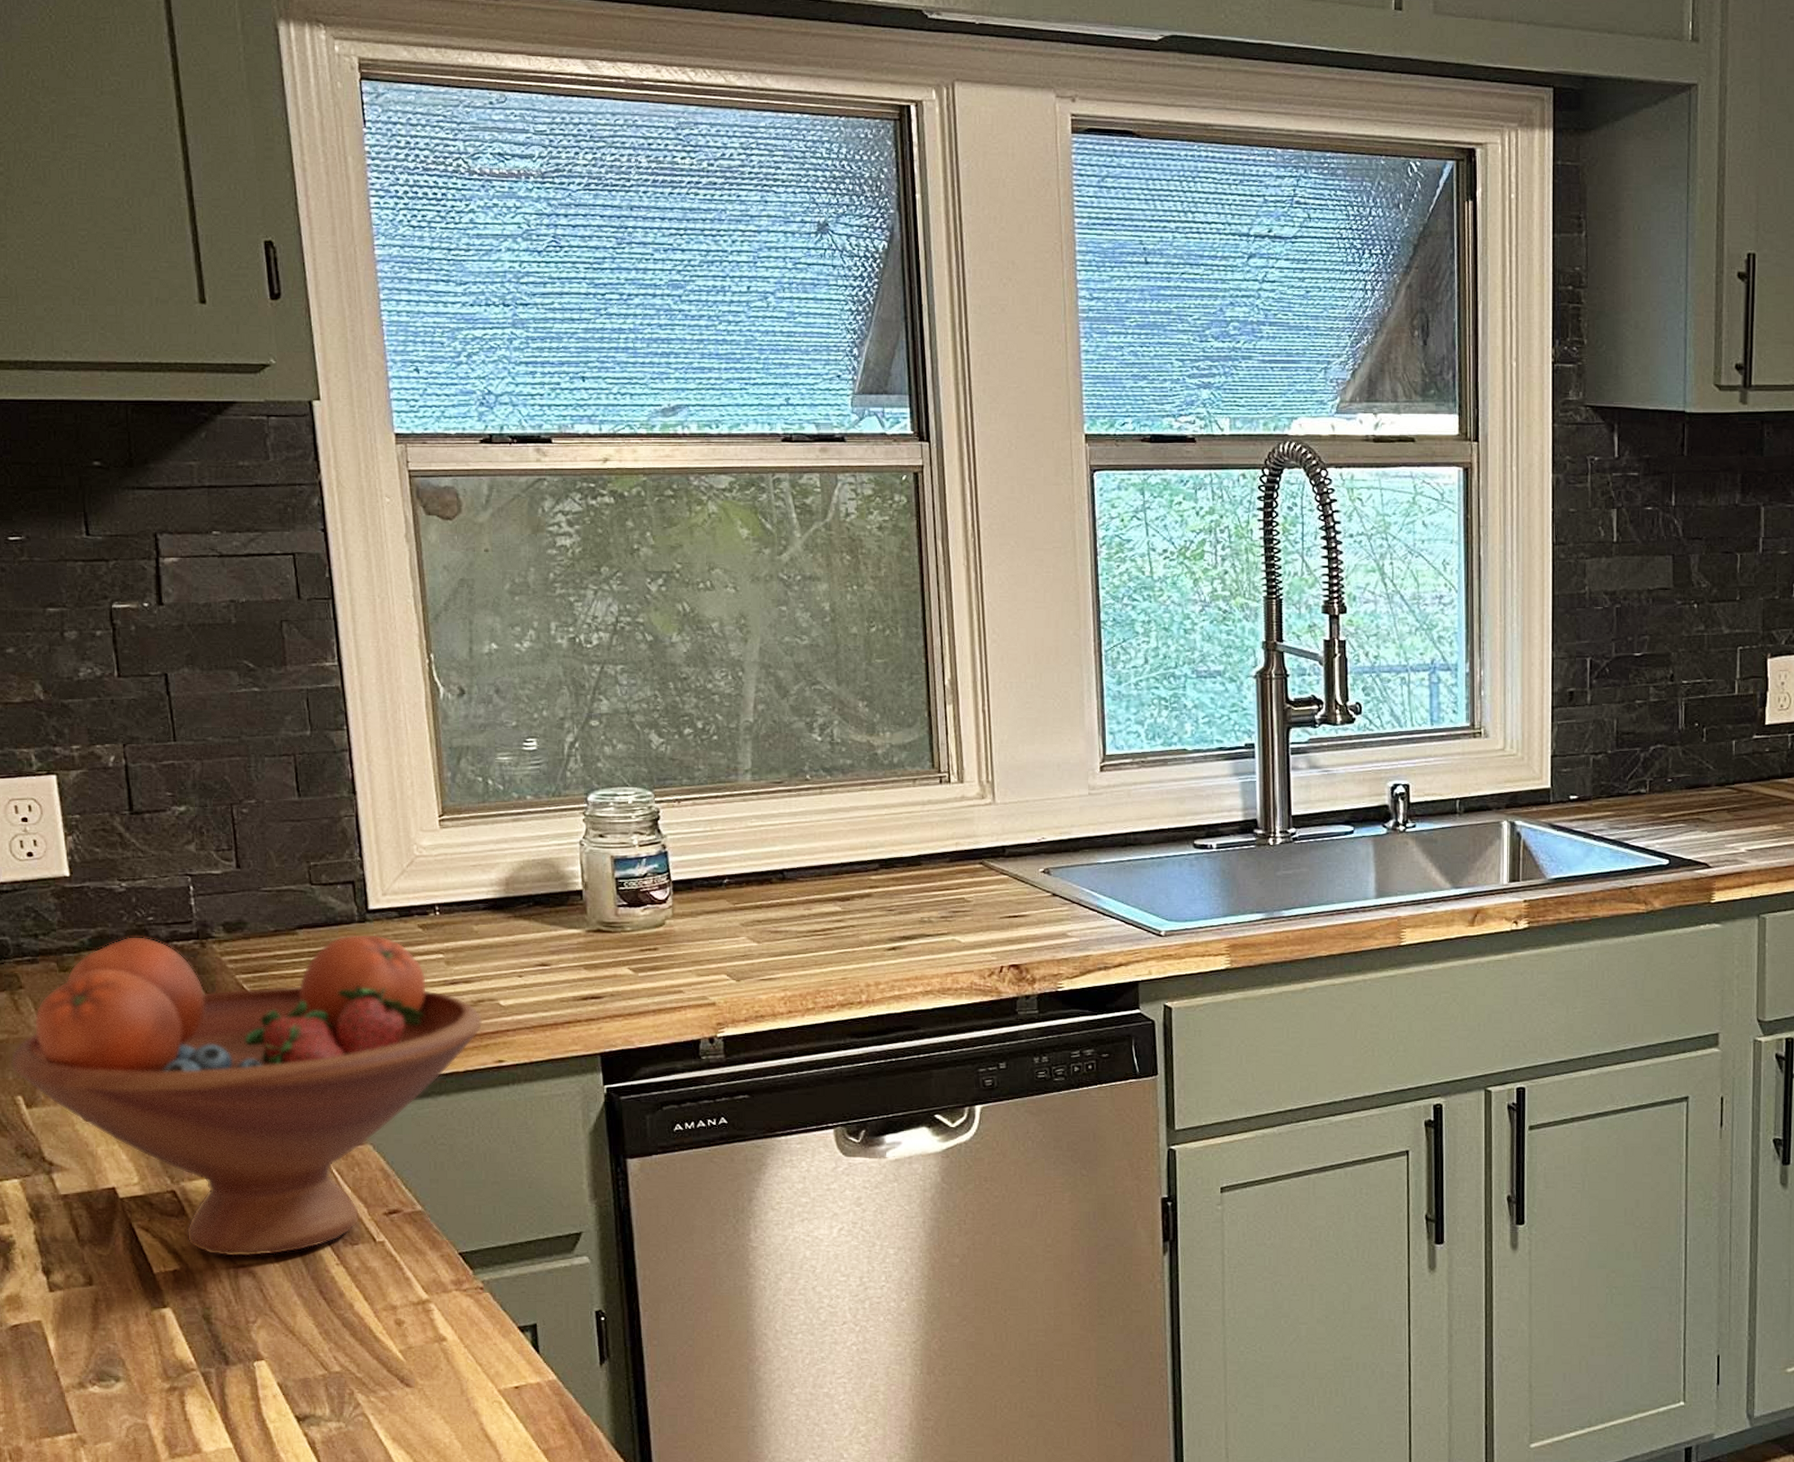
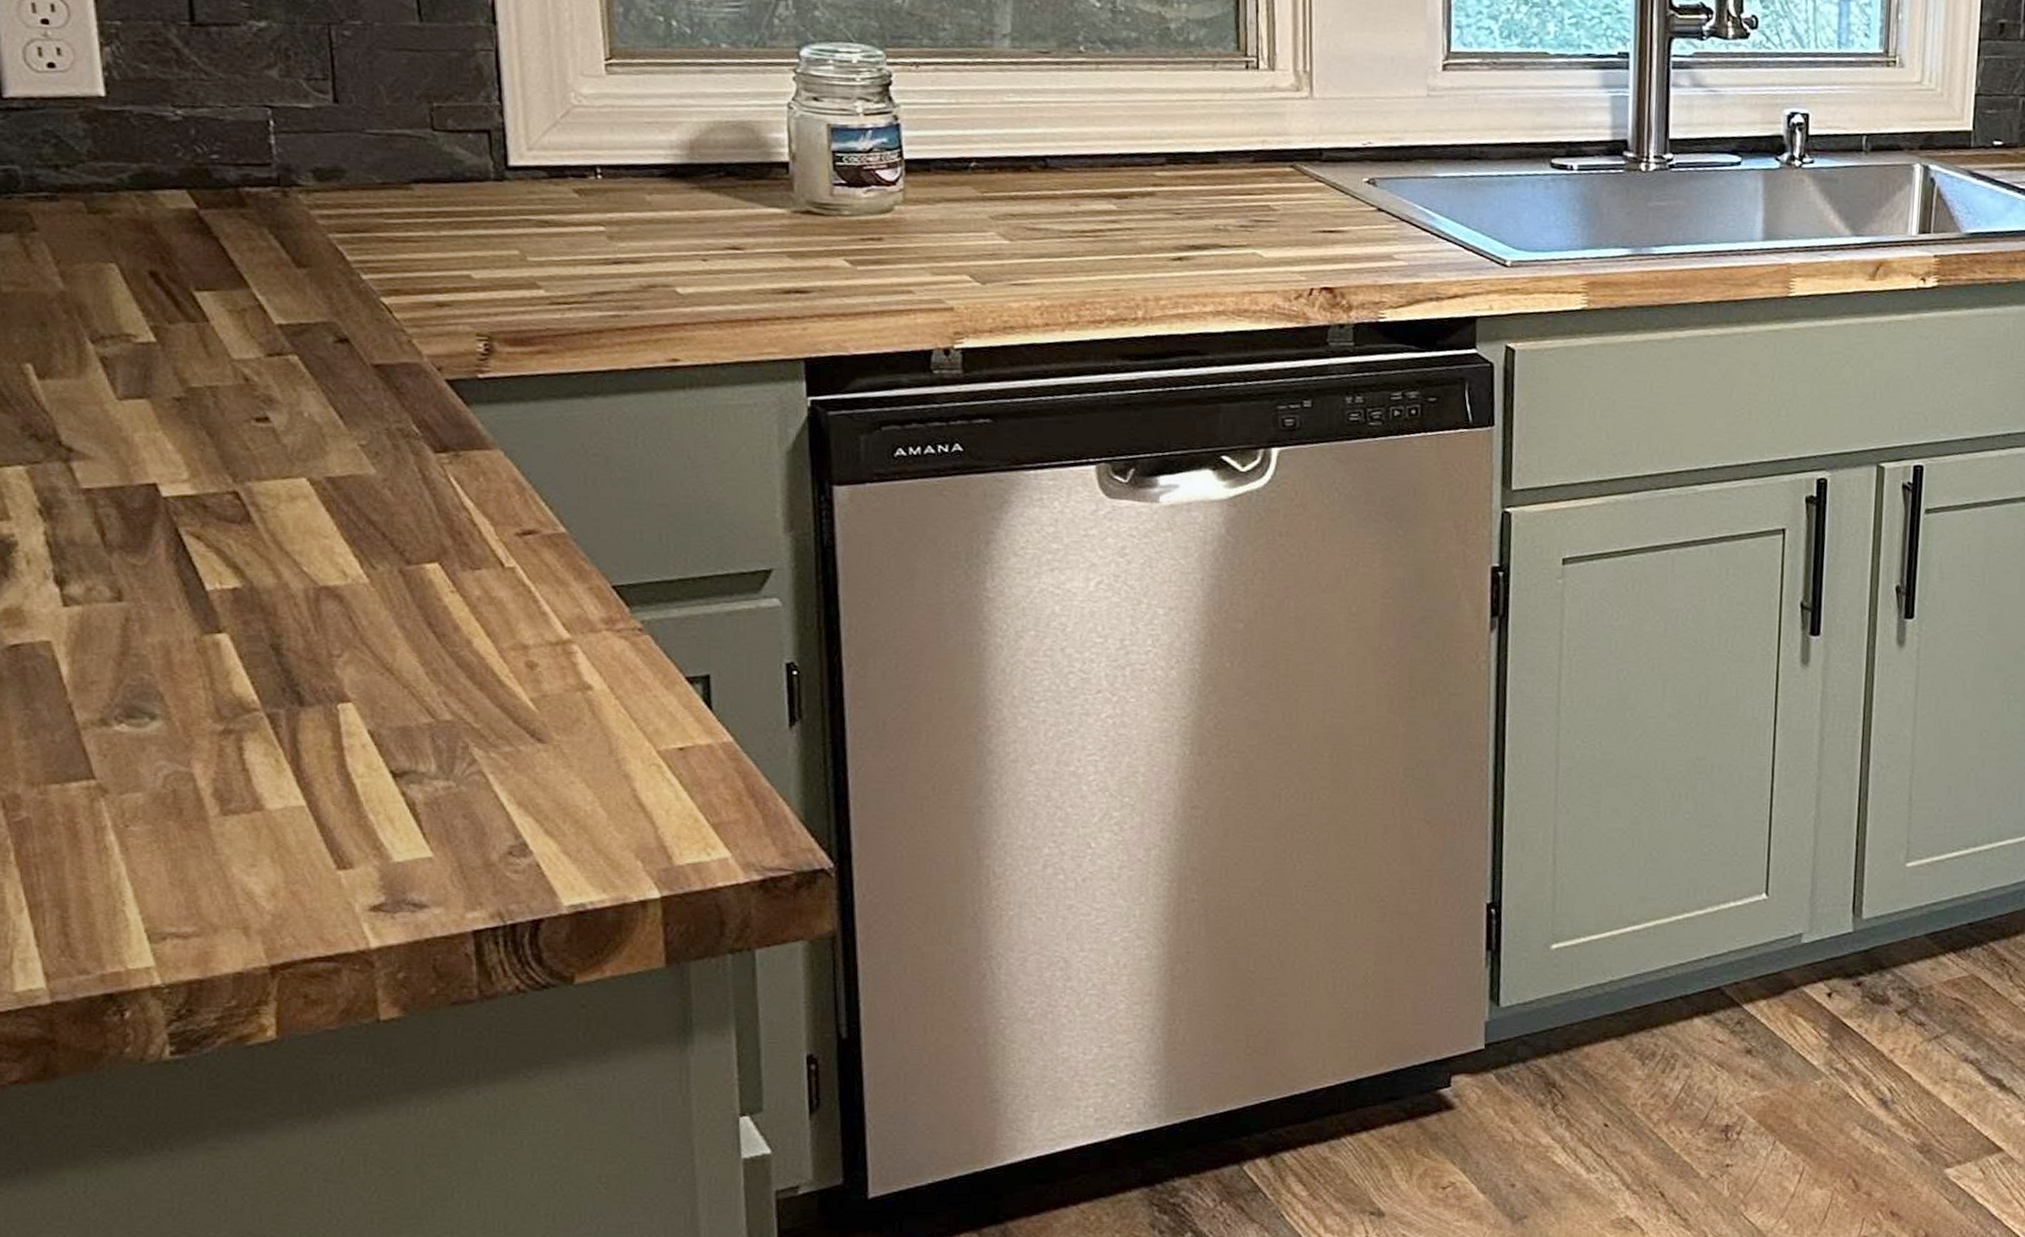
fruit bowl: present [10,933,483,1257] -> none [17,176,654,578]

